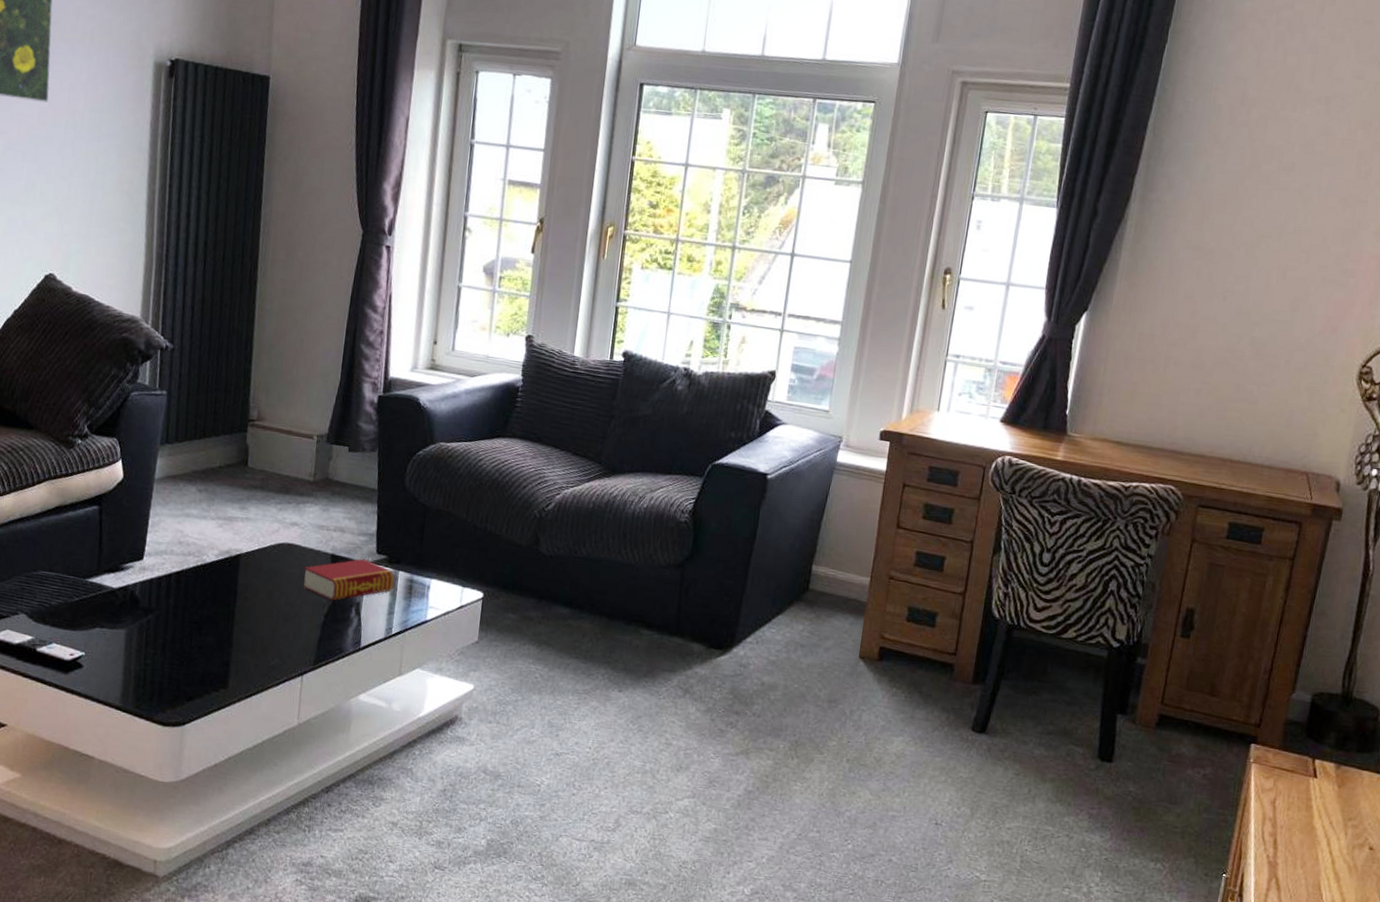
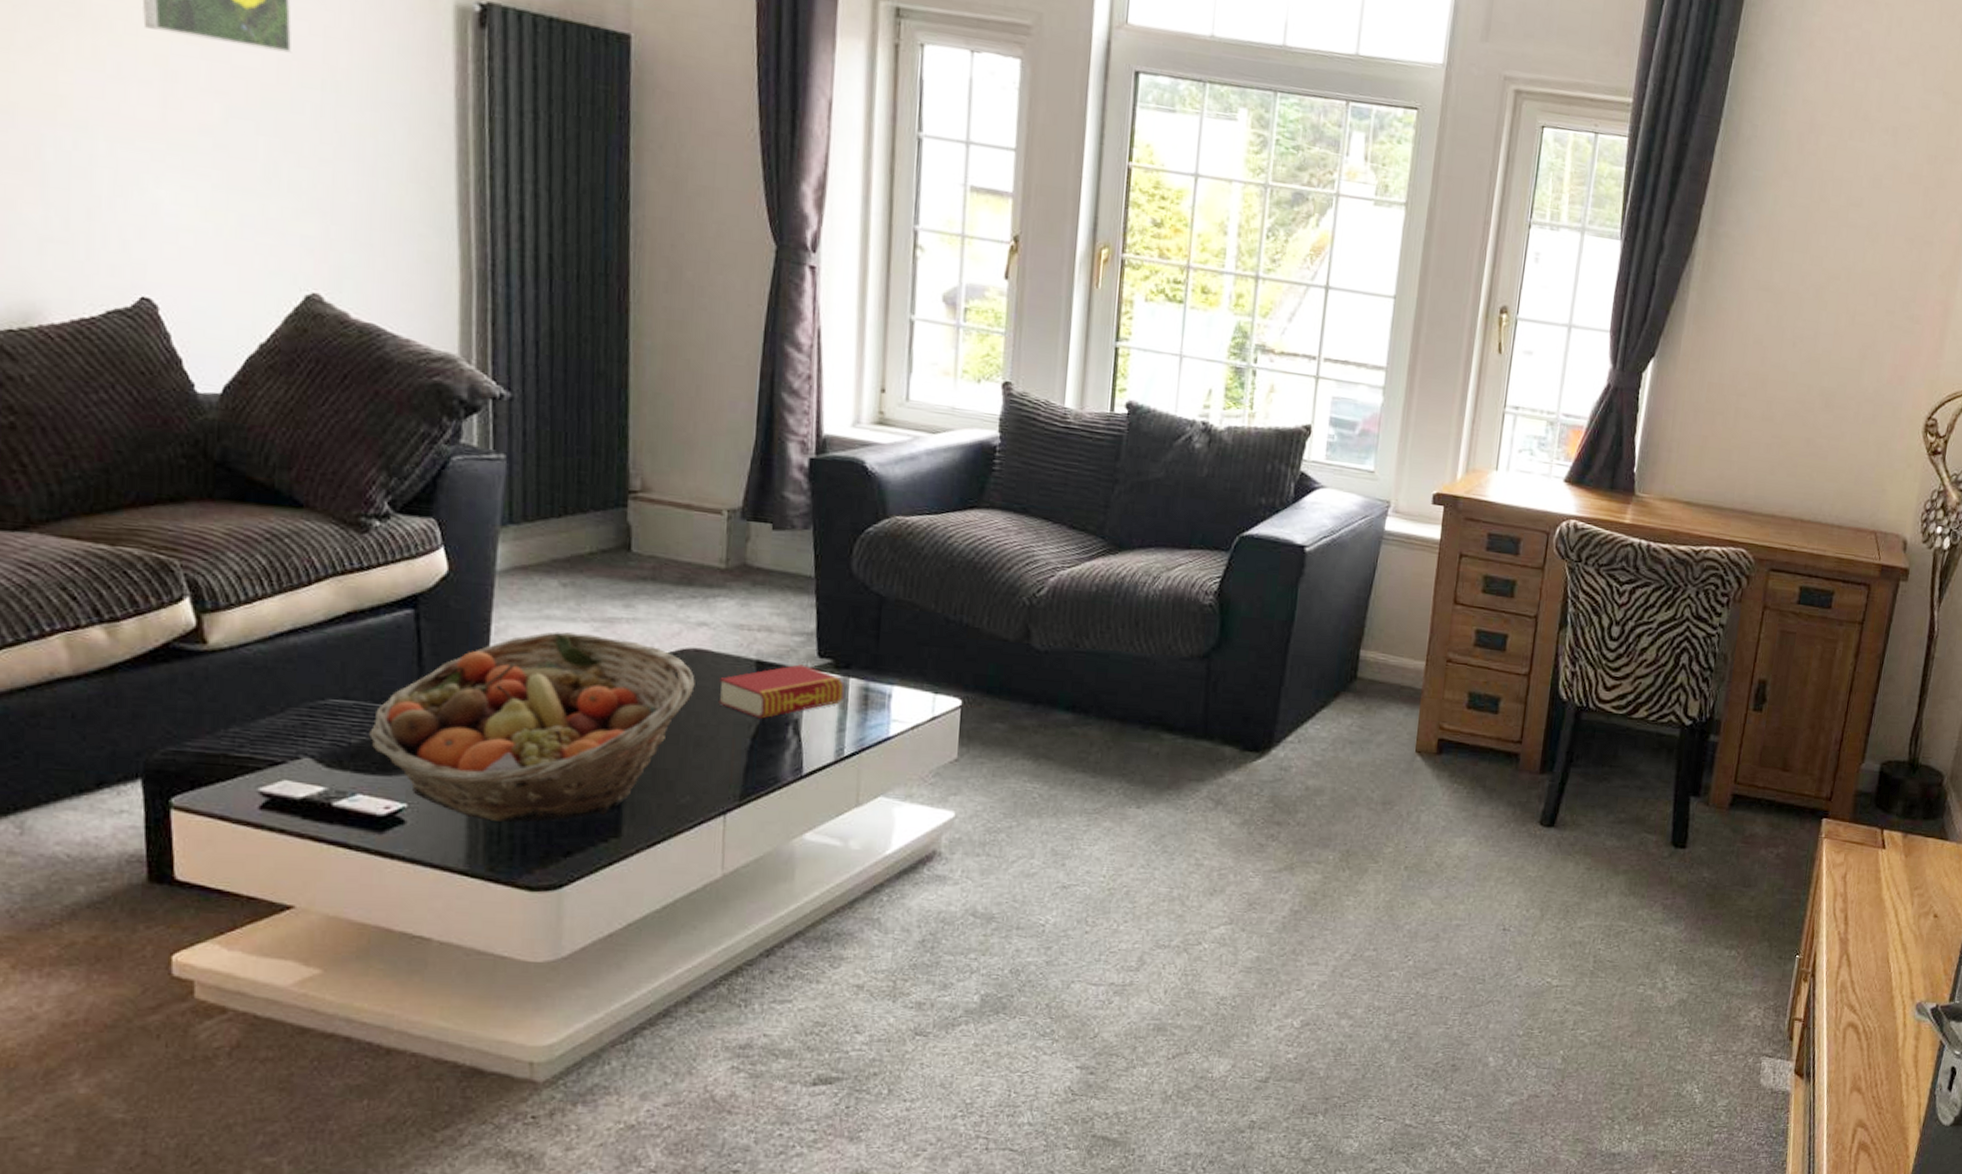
fruit basket: none [64,526,287,673] -> present [369,631,695,823]

